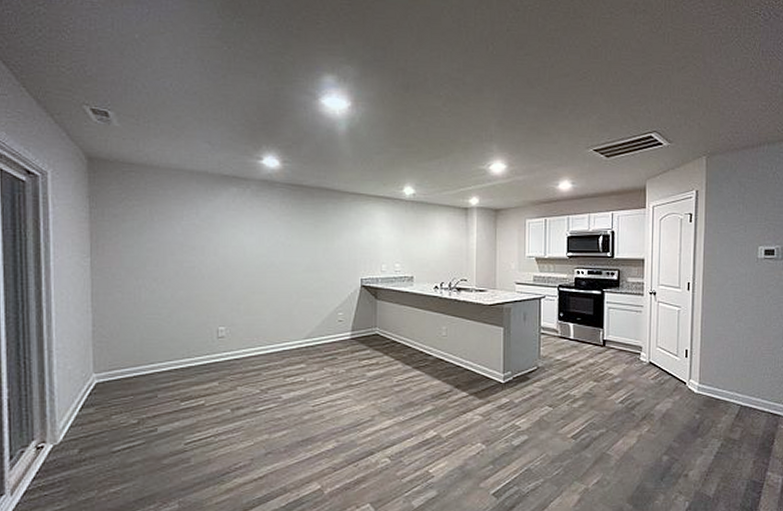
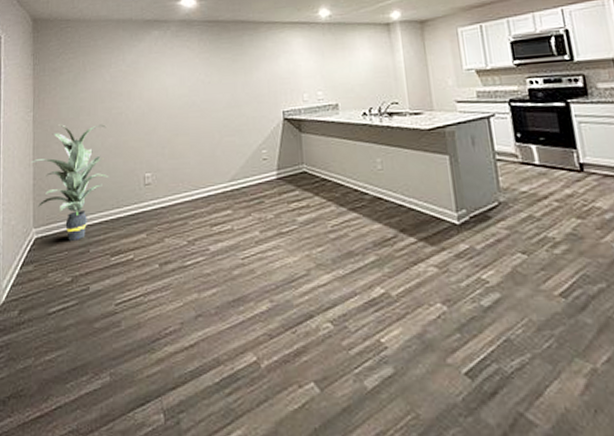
indoor plant: none [88,273,178,386] -> present [30,124,108,241]

